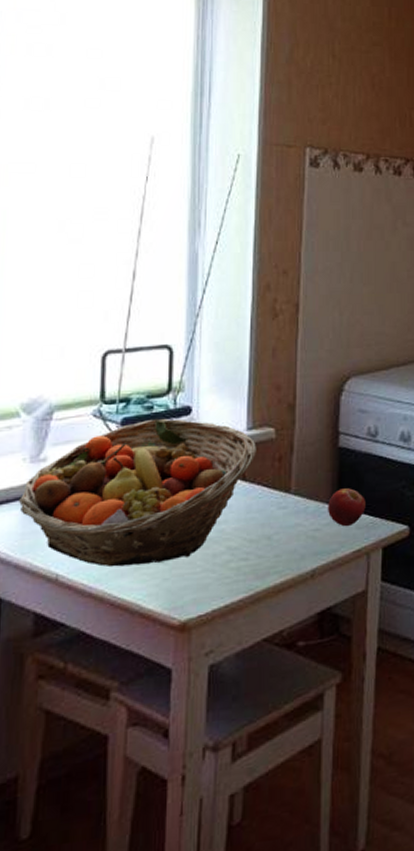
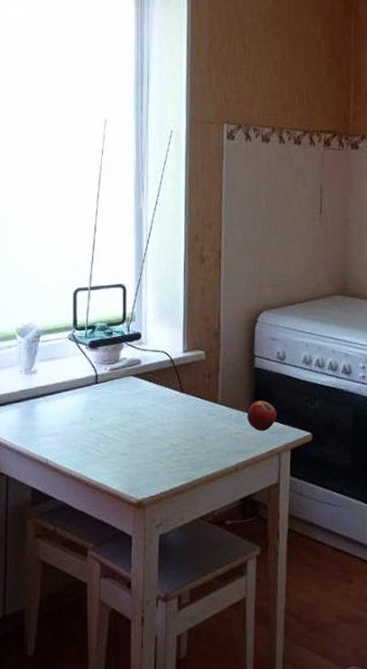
fruit basket: present [19,418,256,567] -> none [18,342,191,456]

